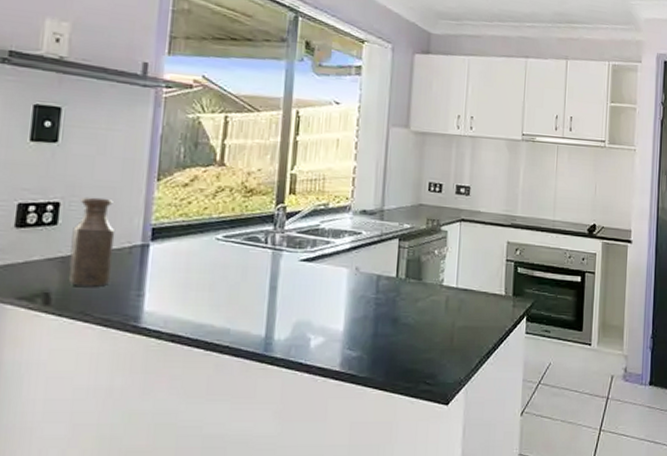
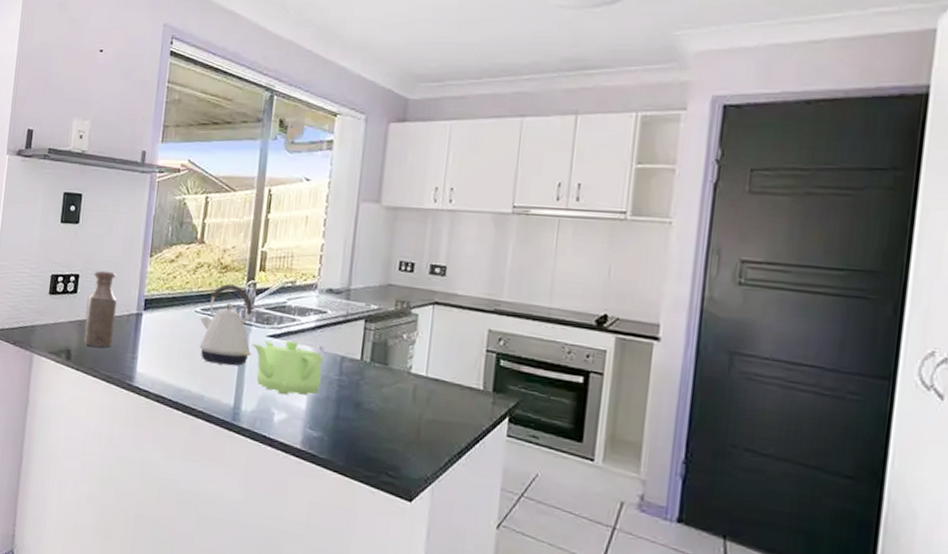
kettle: none [222,209,284,294] -> present [199,284,253,366]
teapot: none [283,264,359,319] -> present [251,341,323,396]

